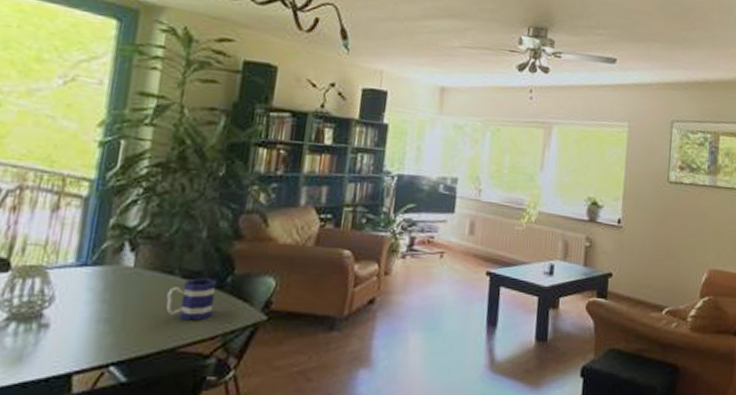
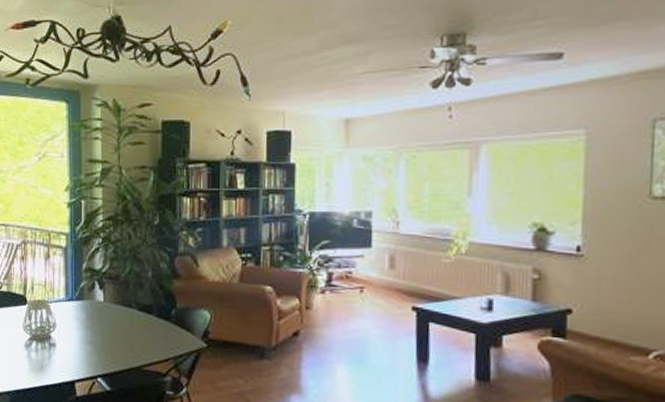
mug: present [166,278,217,321] -> none [129,310,164,346]

